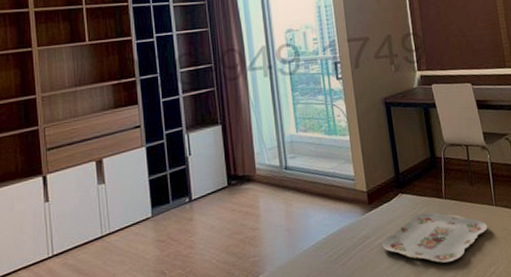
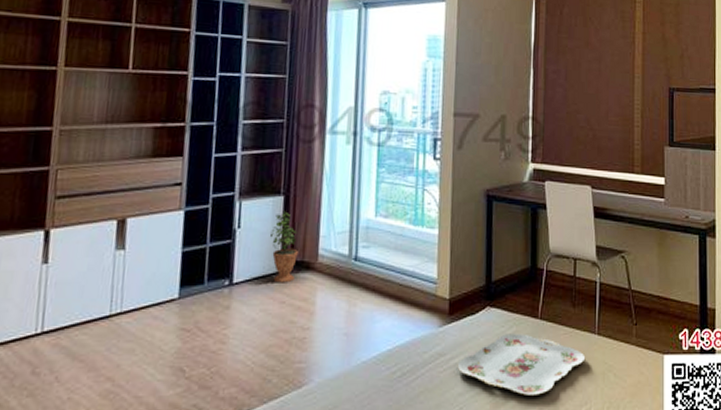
potted plant: none [215,137,240,196] -> present [270,211,298,283]

